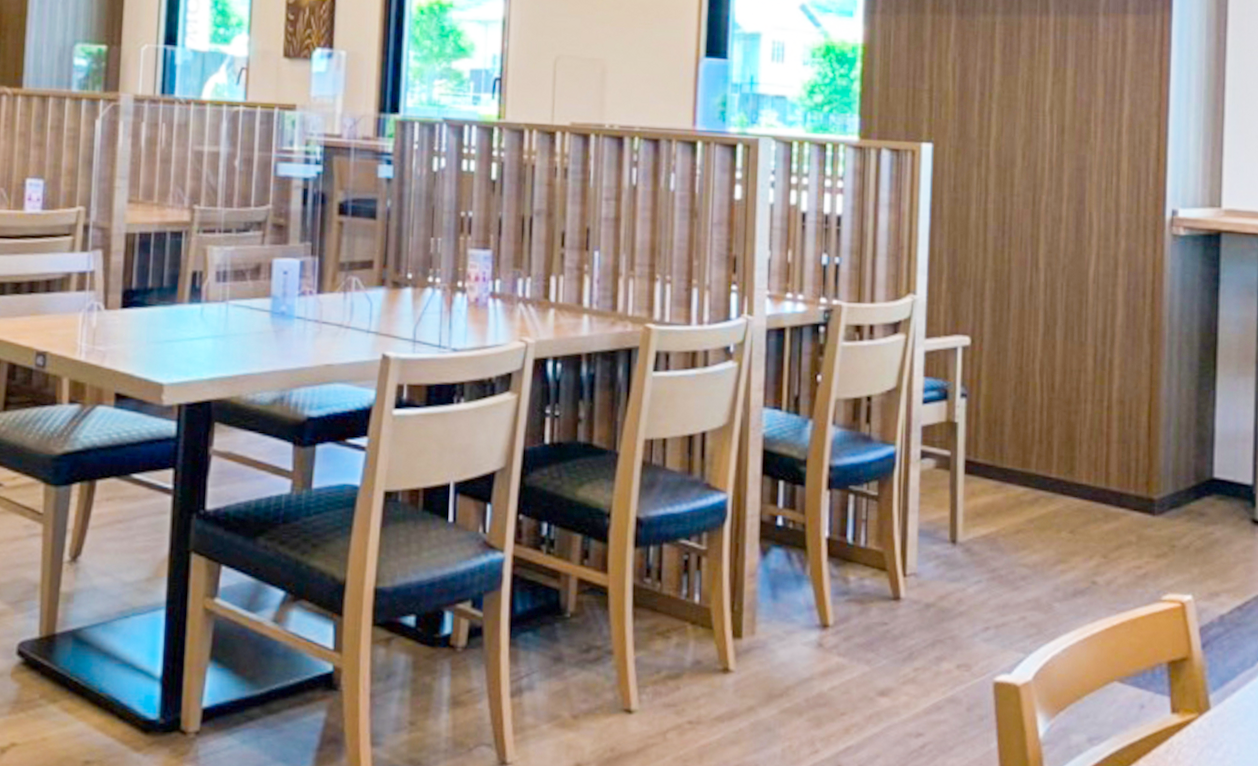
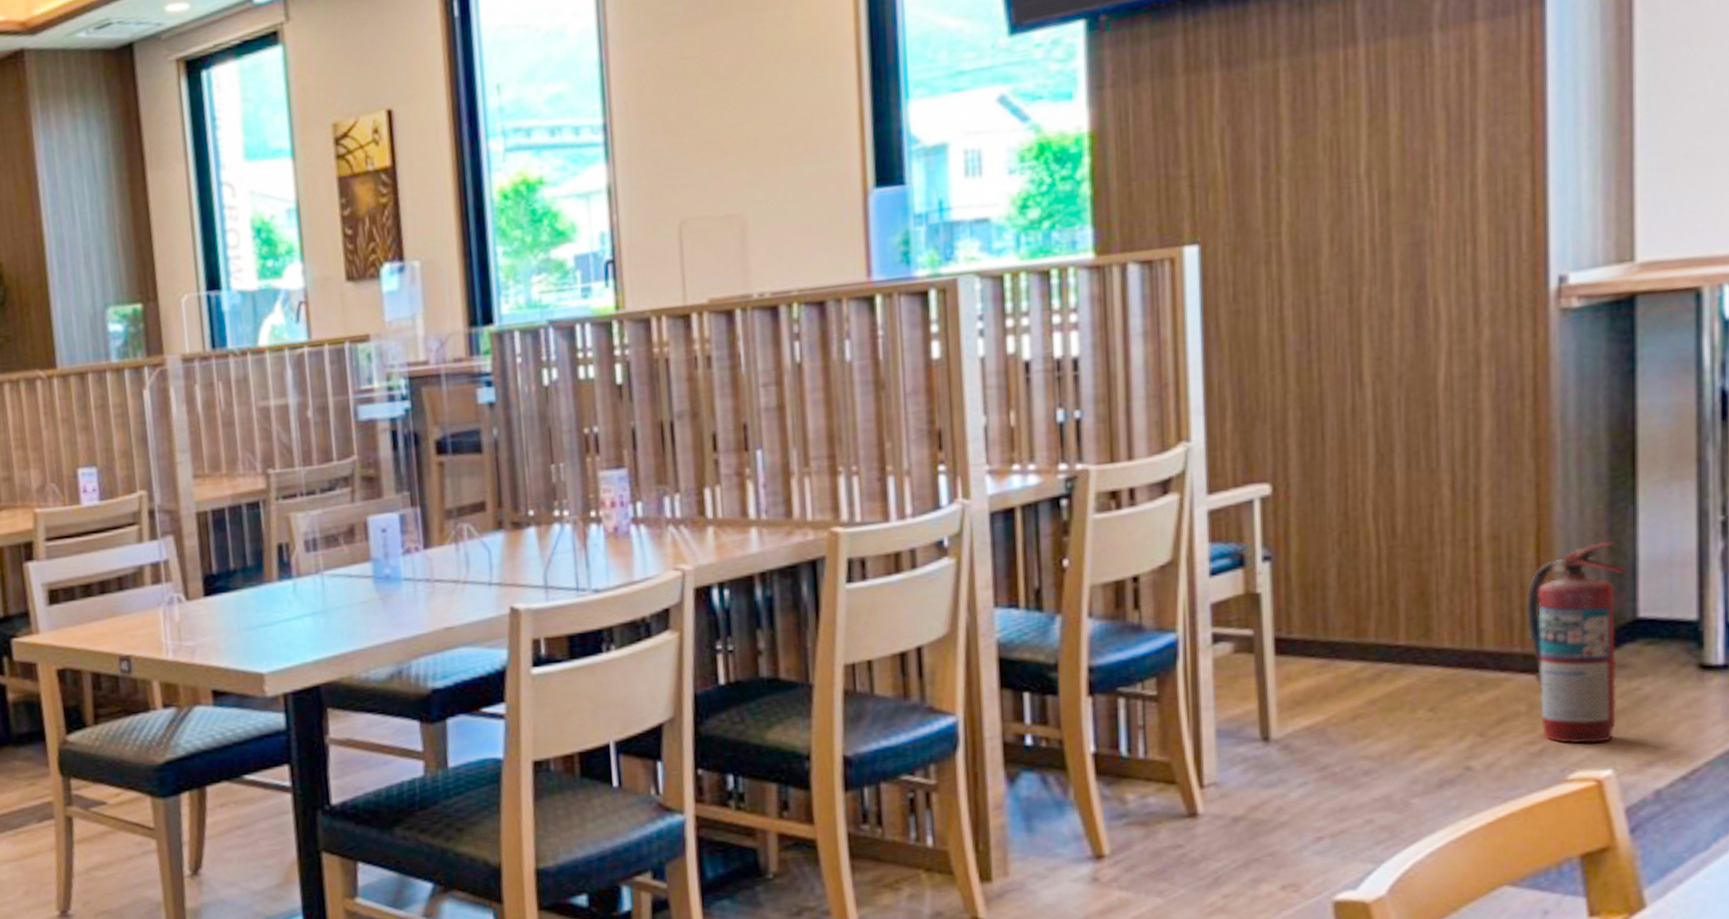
fire extinguisher: none [1139,415,1208,574] -> present [1525,541,1627,744]

